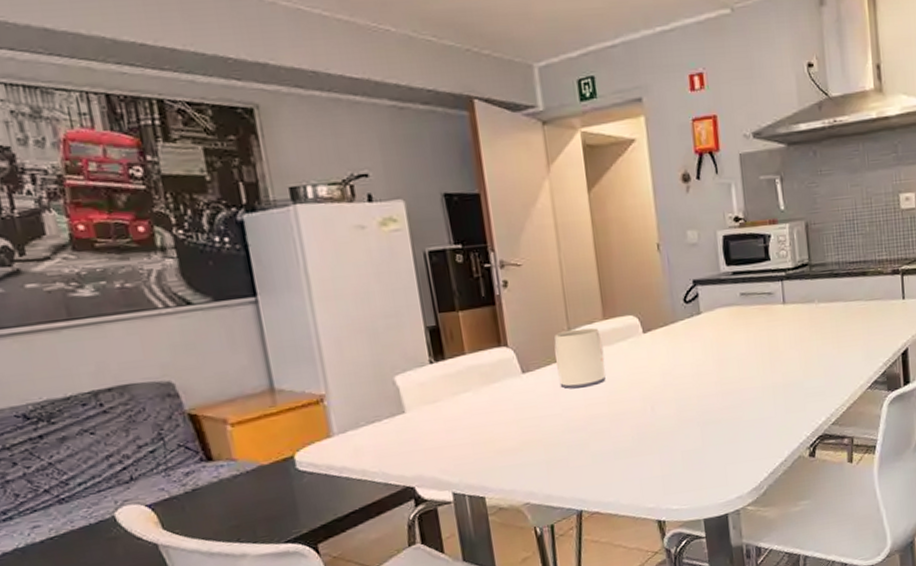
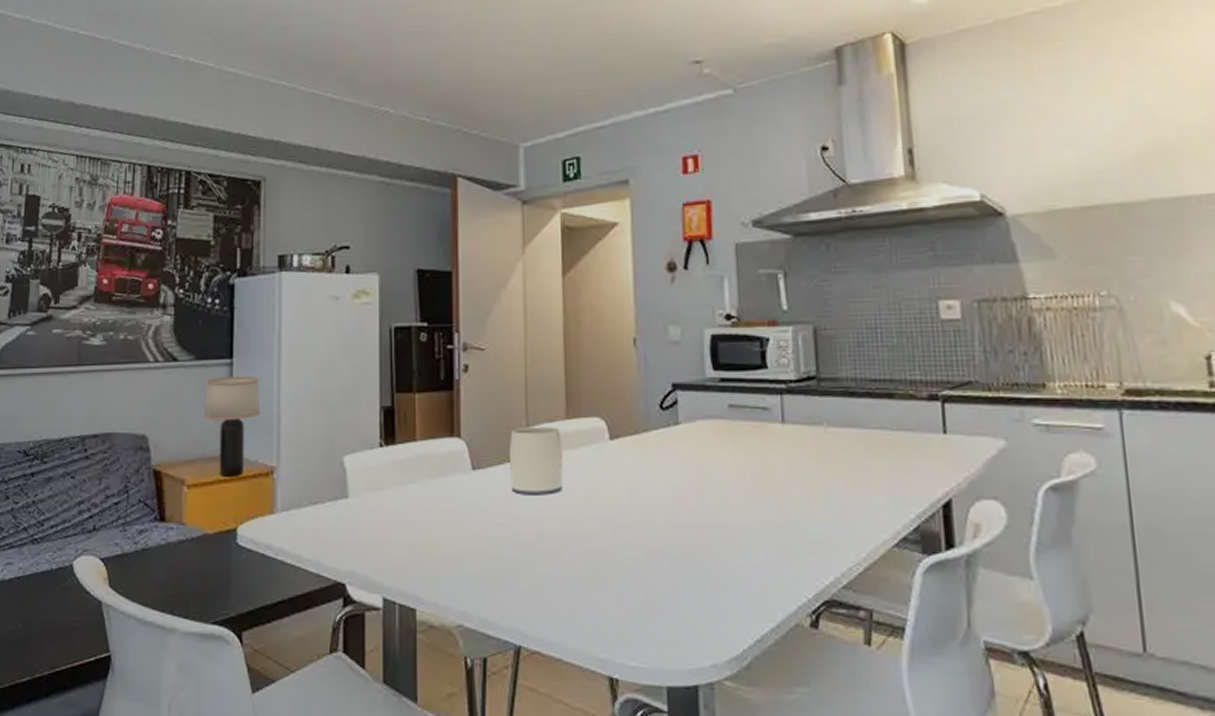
table lamp: none [230,311,299,411] -> present [203,376,261,477]

